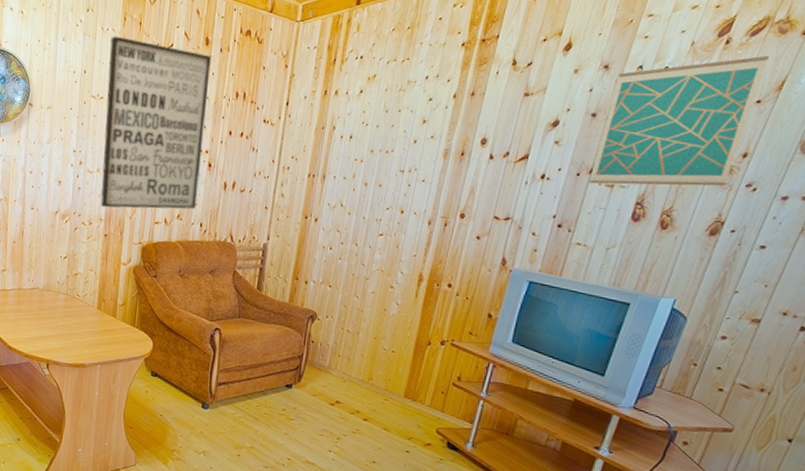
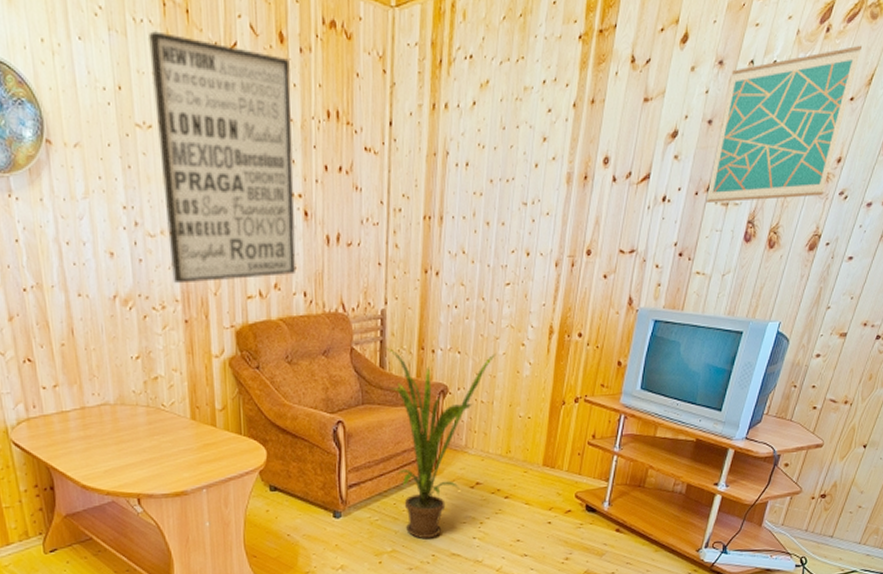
house plant: none [262,273,366,444] -> present [383,347,497,539]

